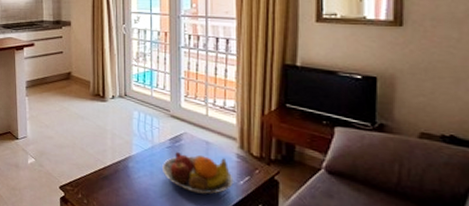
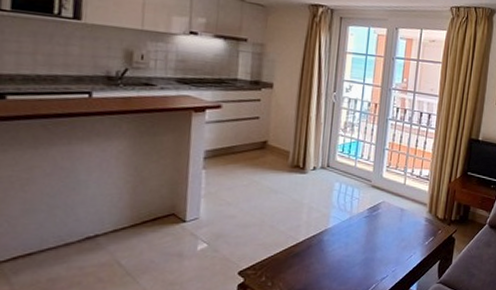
fruit bowl: present [163,151,233,194] -> none [358,220,420,258]

